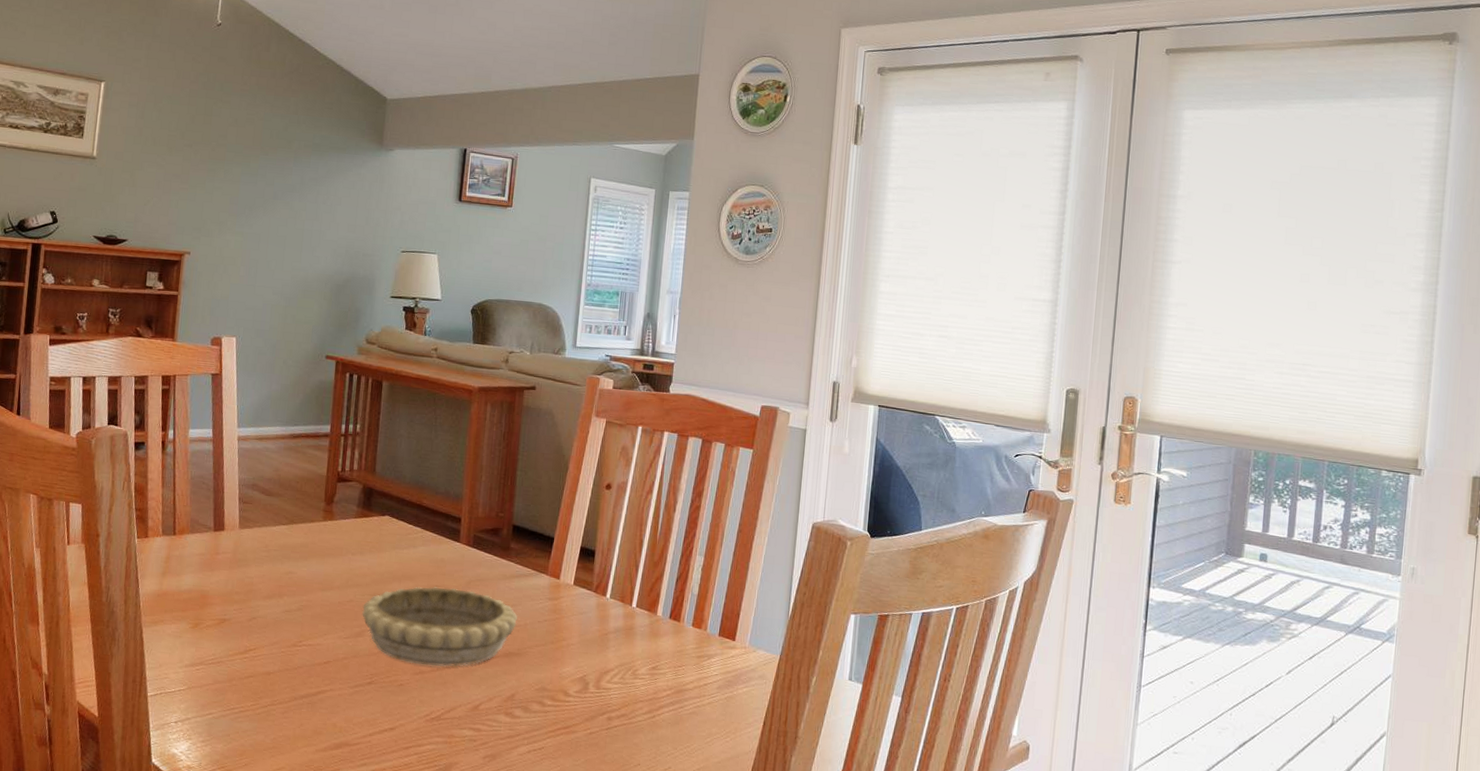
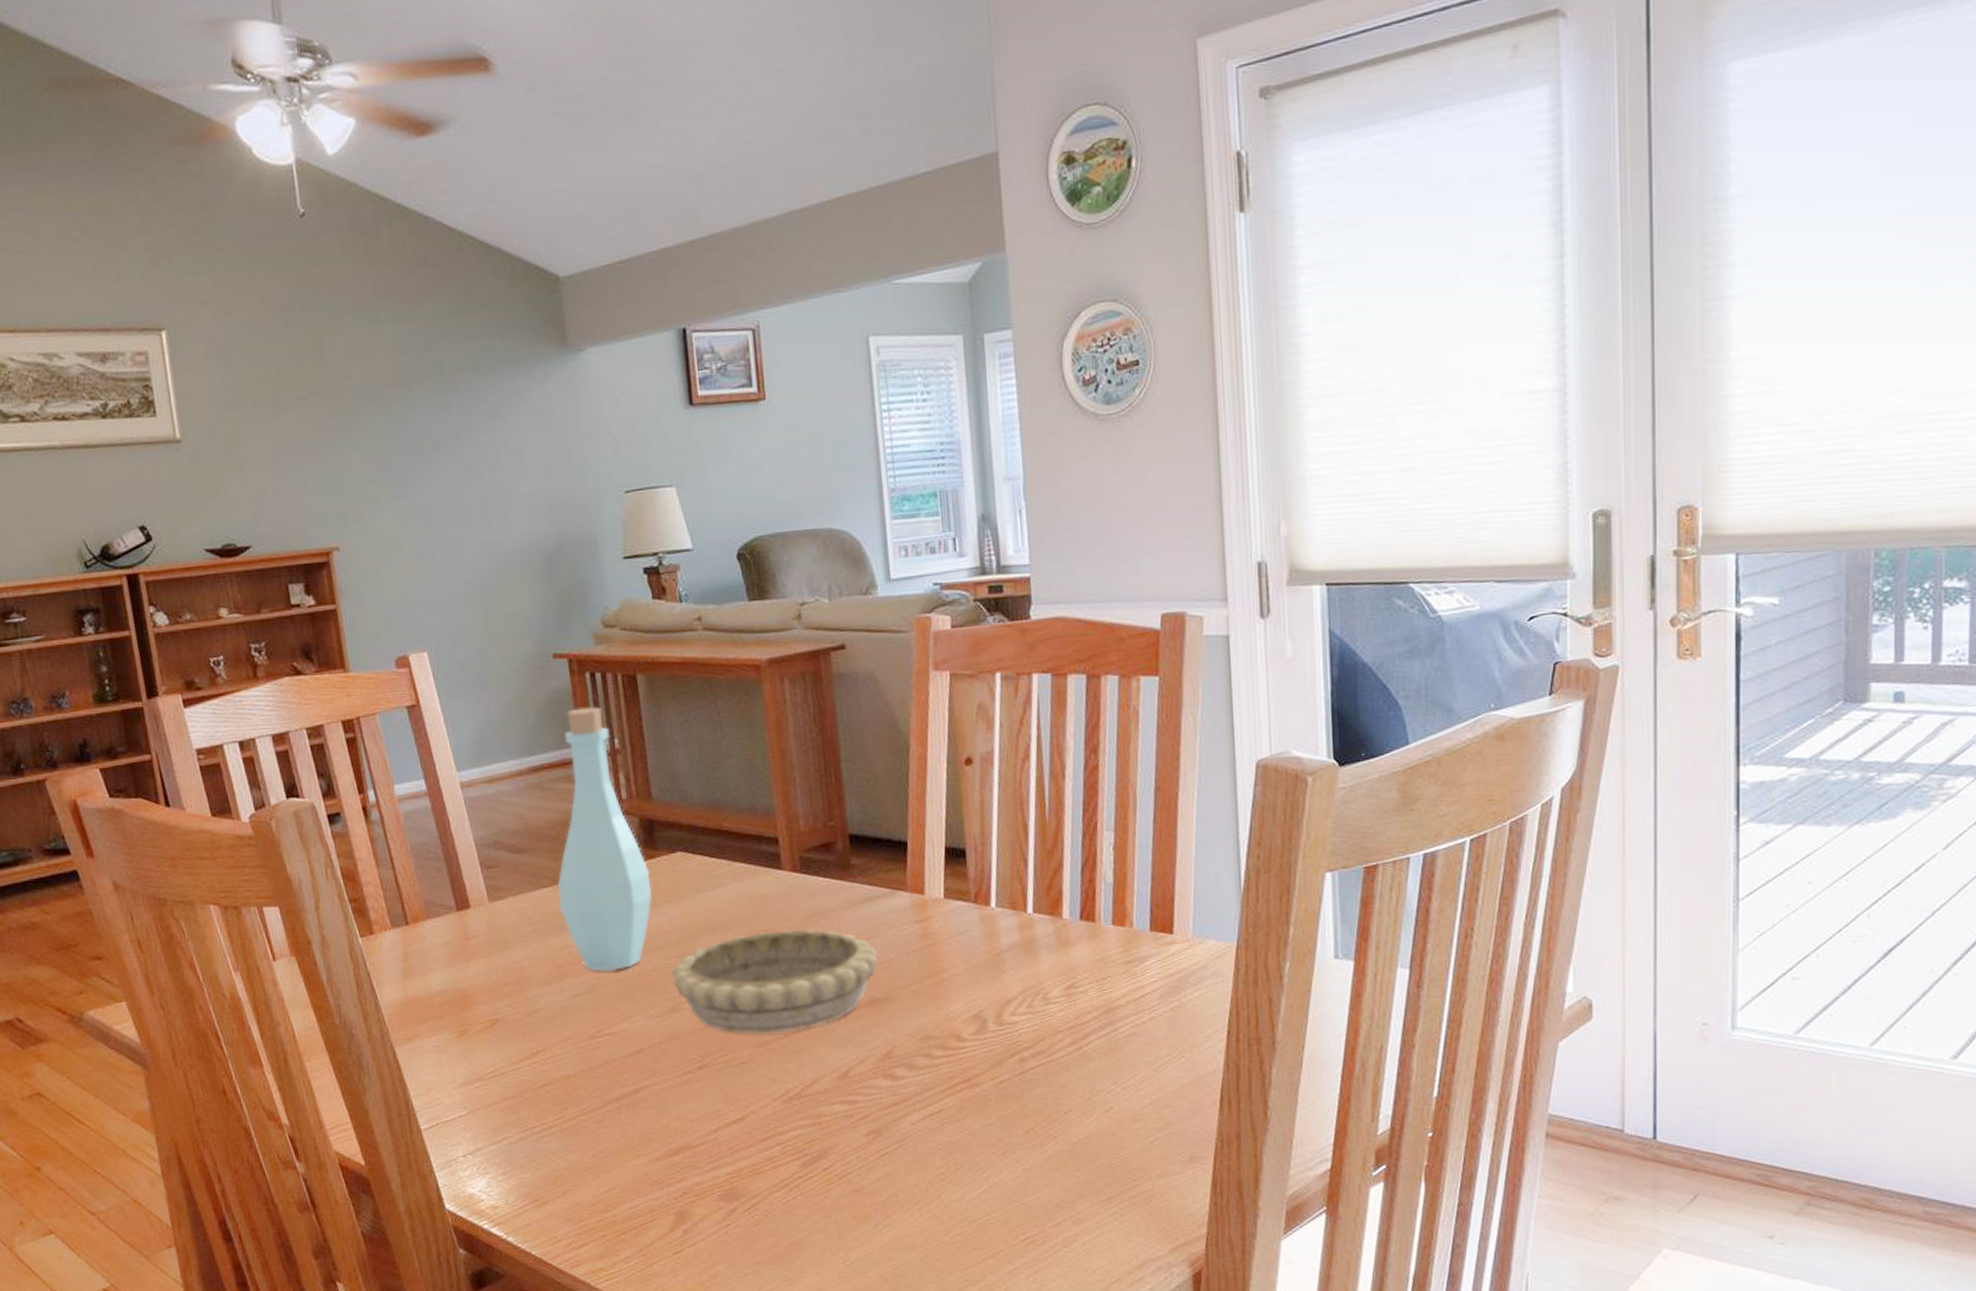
bottle: none [290,397,363,597] -> present [557,707,652,972]

